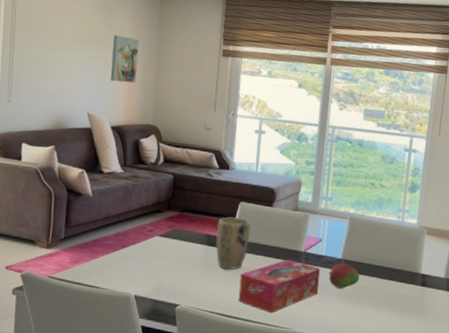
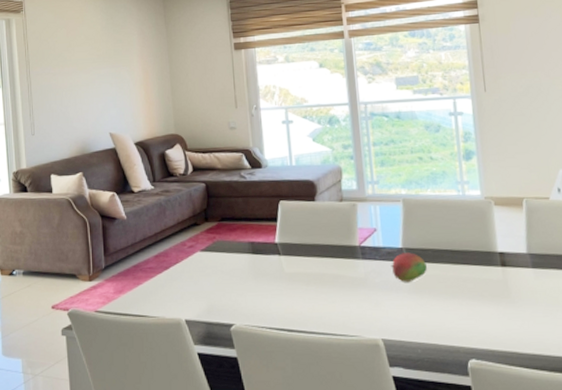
wall art: present [110,35,140,84] -> none [123,48,153,96]
plant pot: present [215,217,251,270] -> none [259,218,297,277]
tissue box: present [238,259,320,314] -> none [294,257,384,321]

